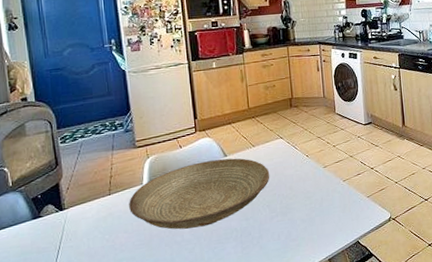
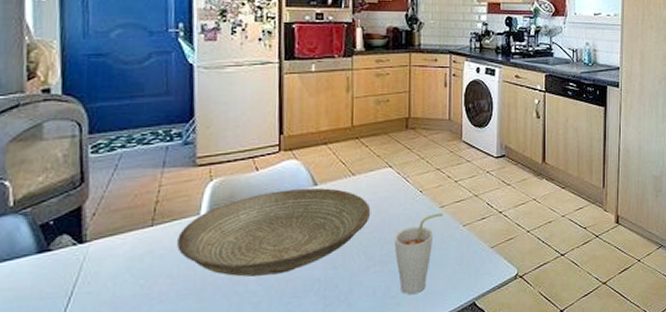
cup: none [290,171,327,238] -> present [394,212,444,295]

